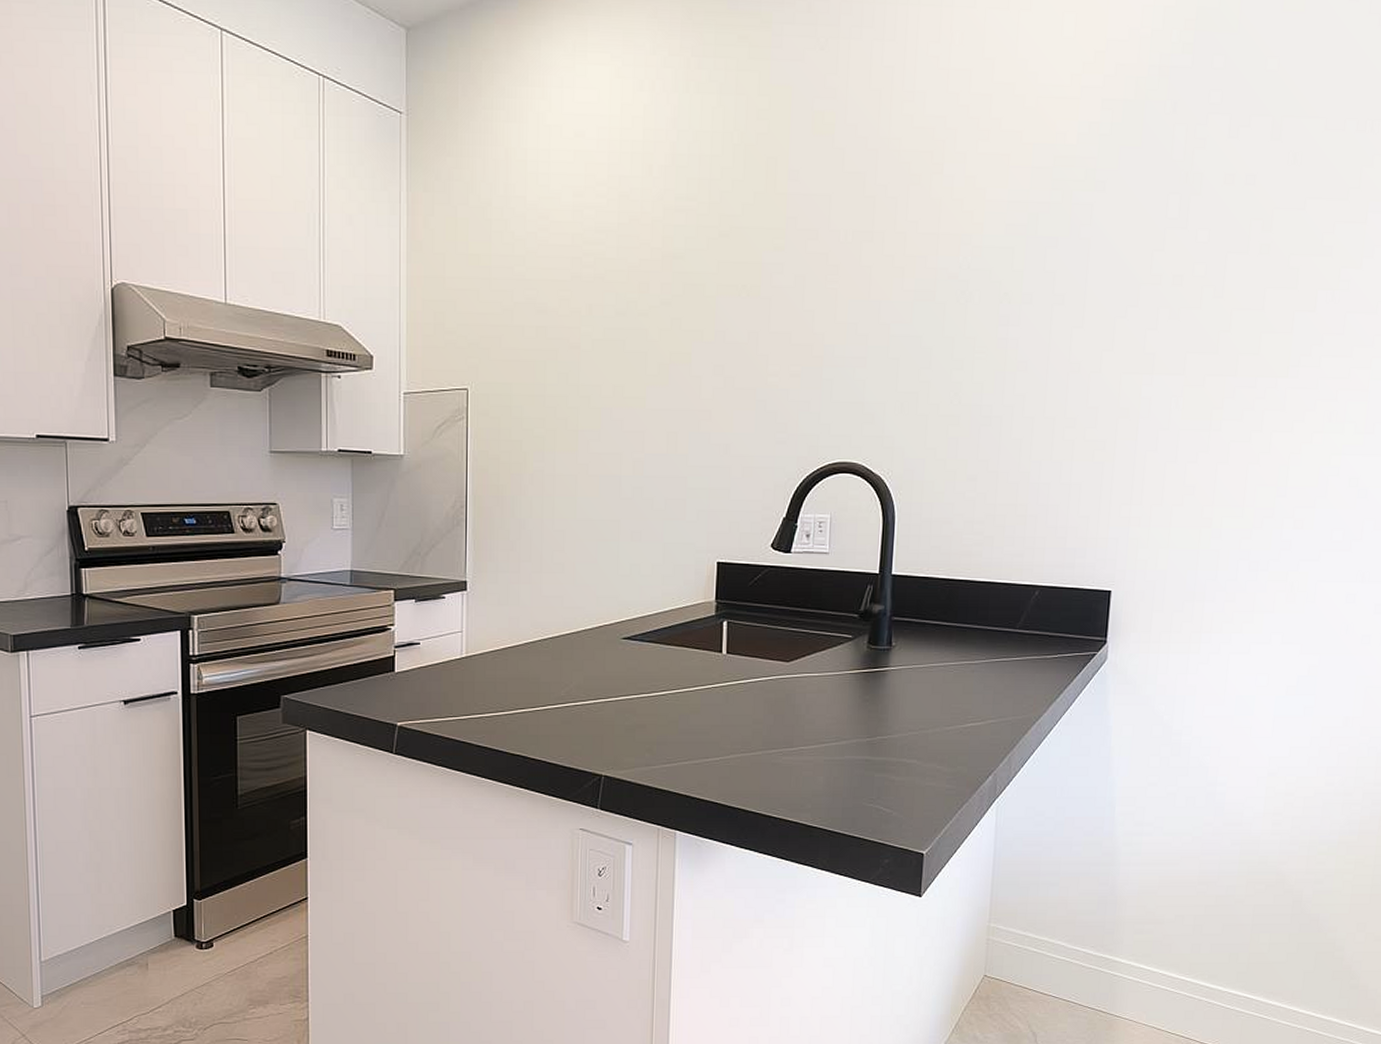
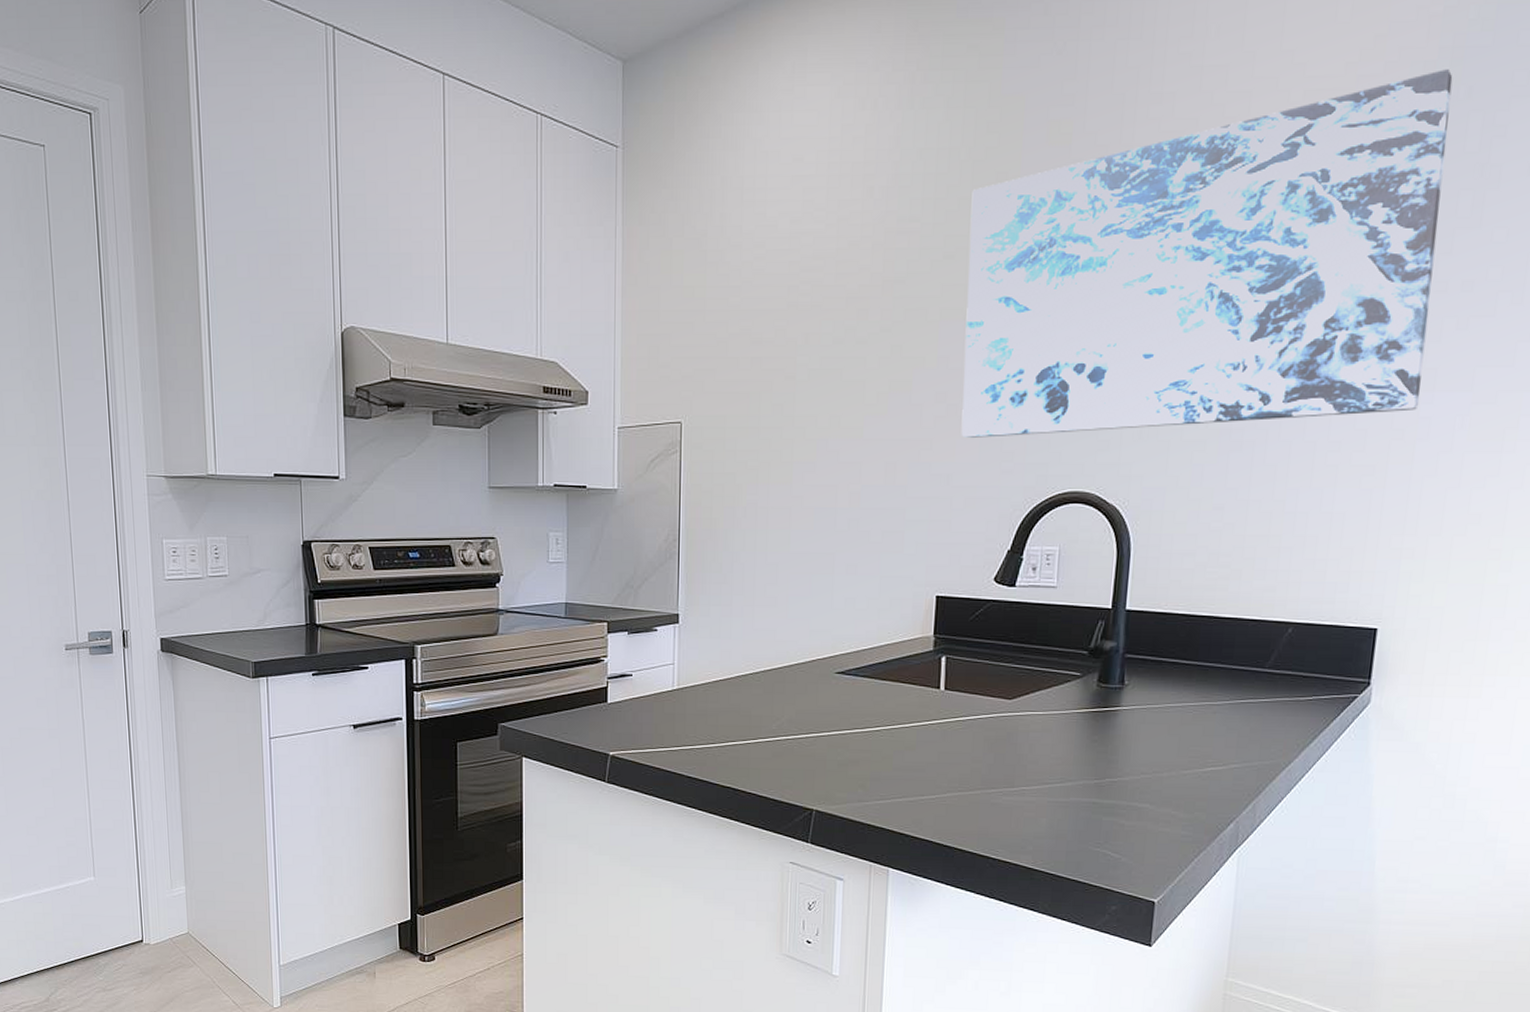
wall art: none [738,85,1161,409] -> present [961,69,1453,438]

